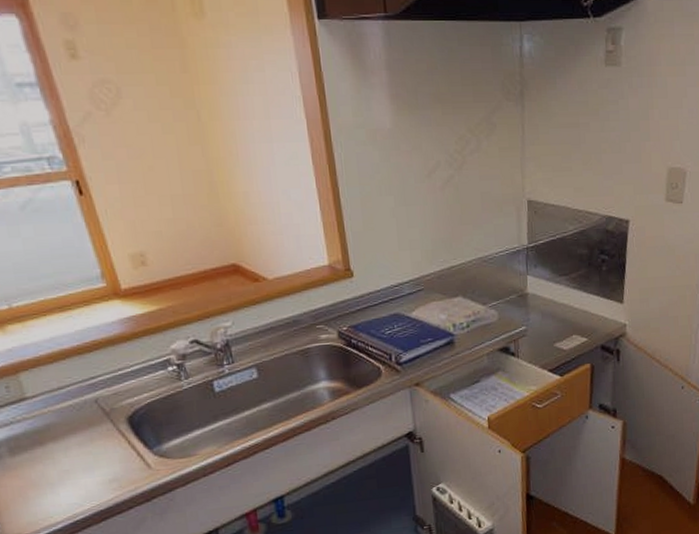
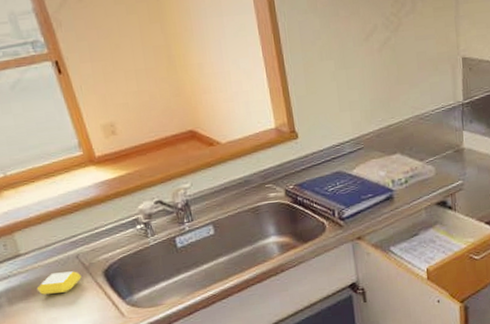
soap bar: none [45,417,101,444] -> present [36,271,82,295]

